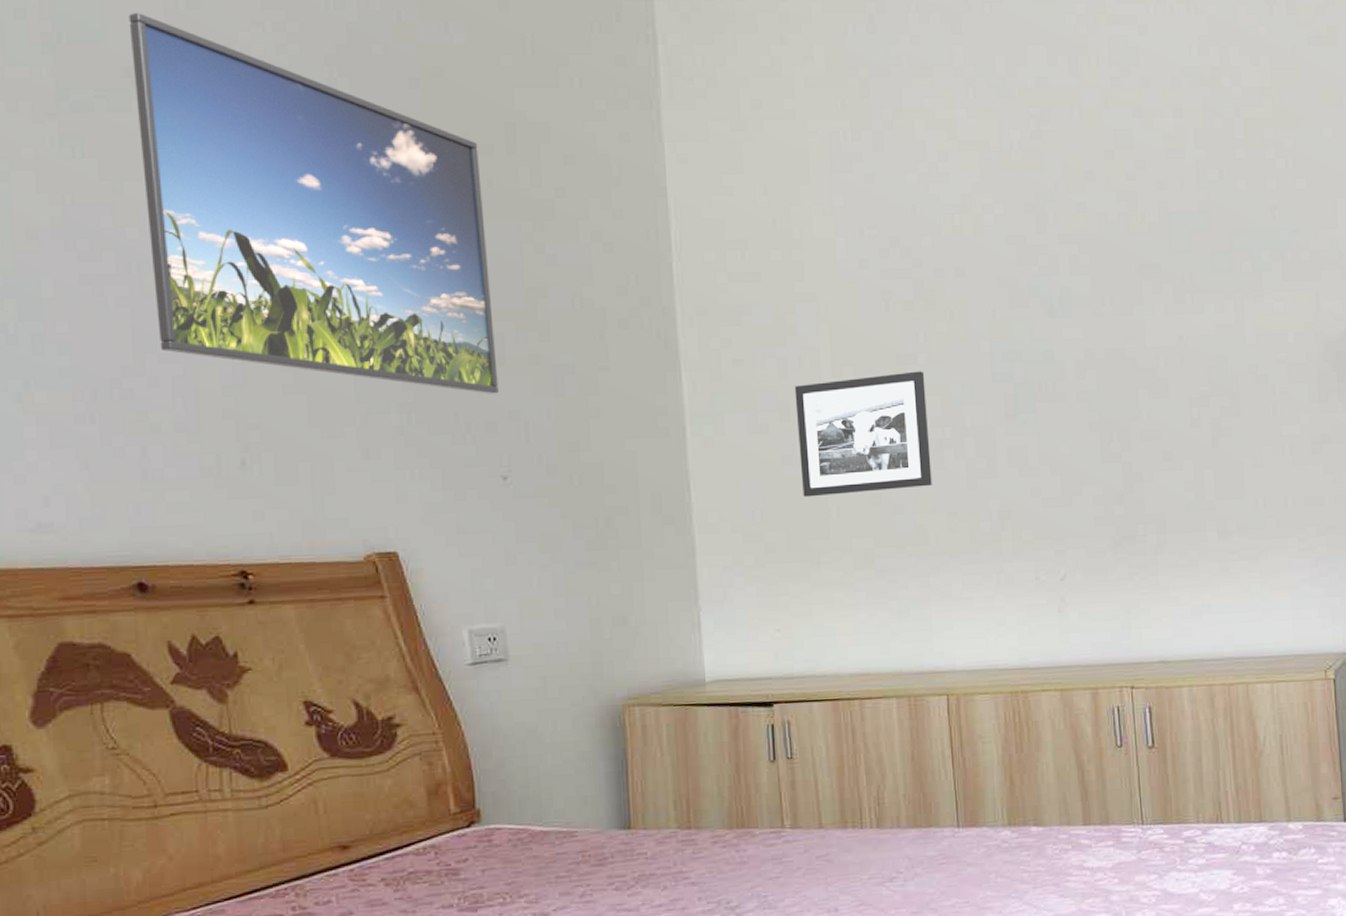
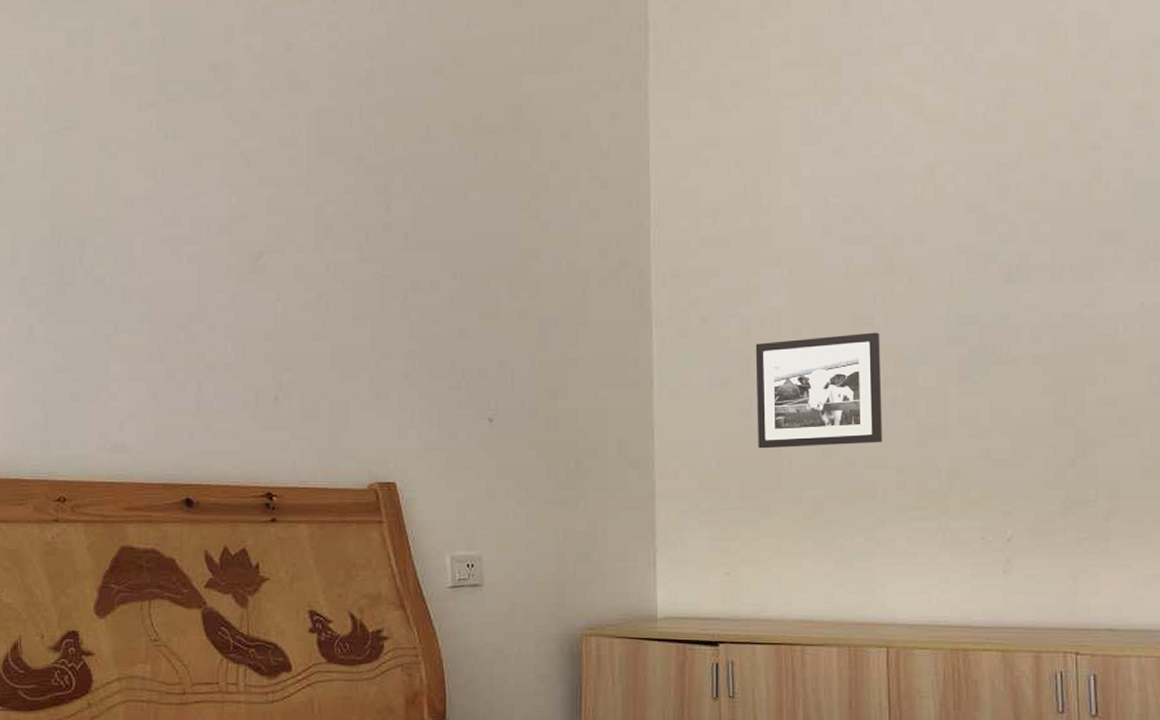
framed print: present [128,12,499,394] -> none [216,18,491,345]

